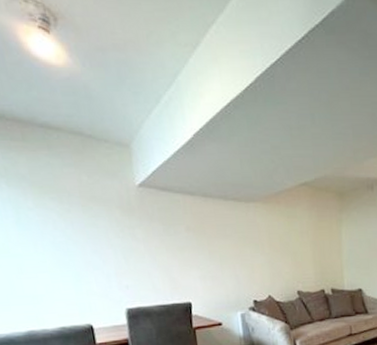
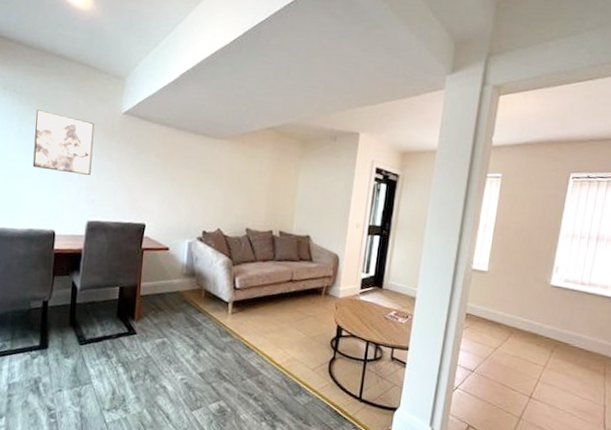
wall art: none [31,192,117,261] -> present [32,109,95,175]

